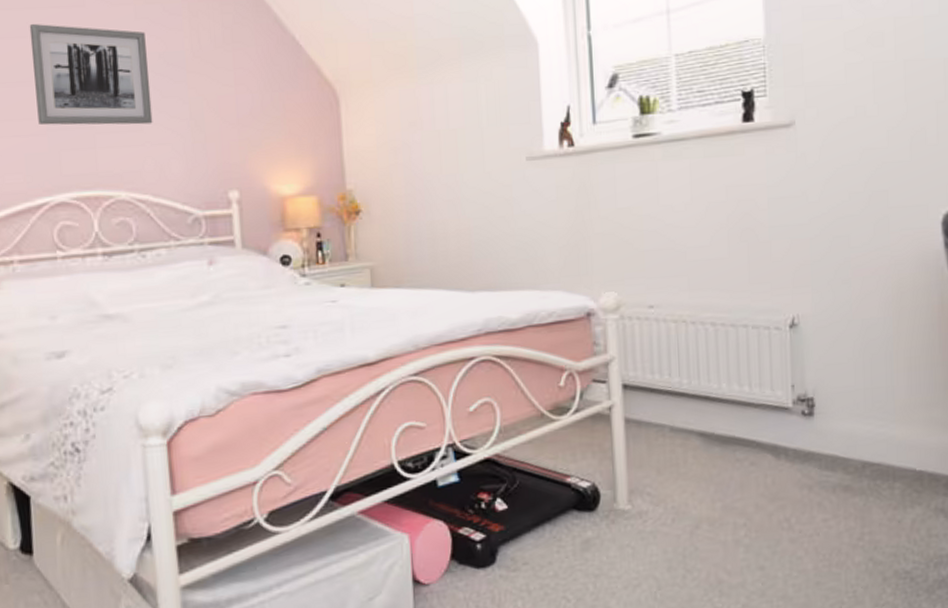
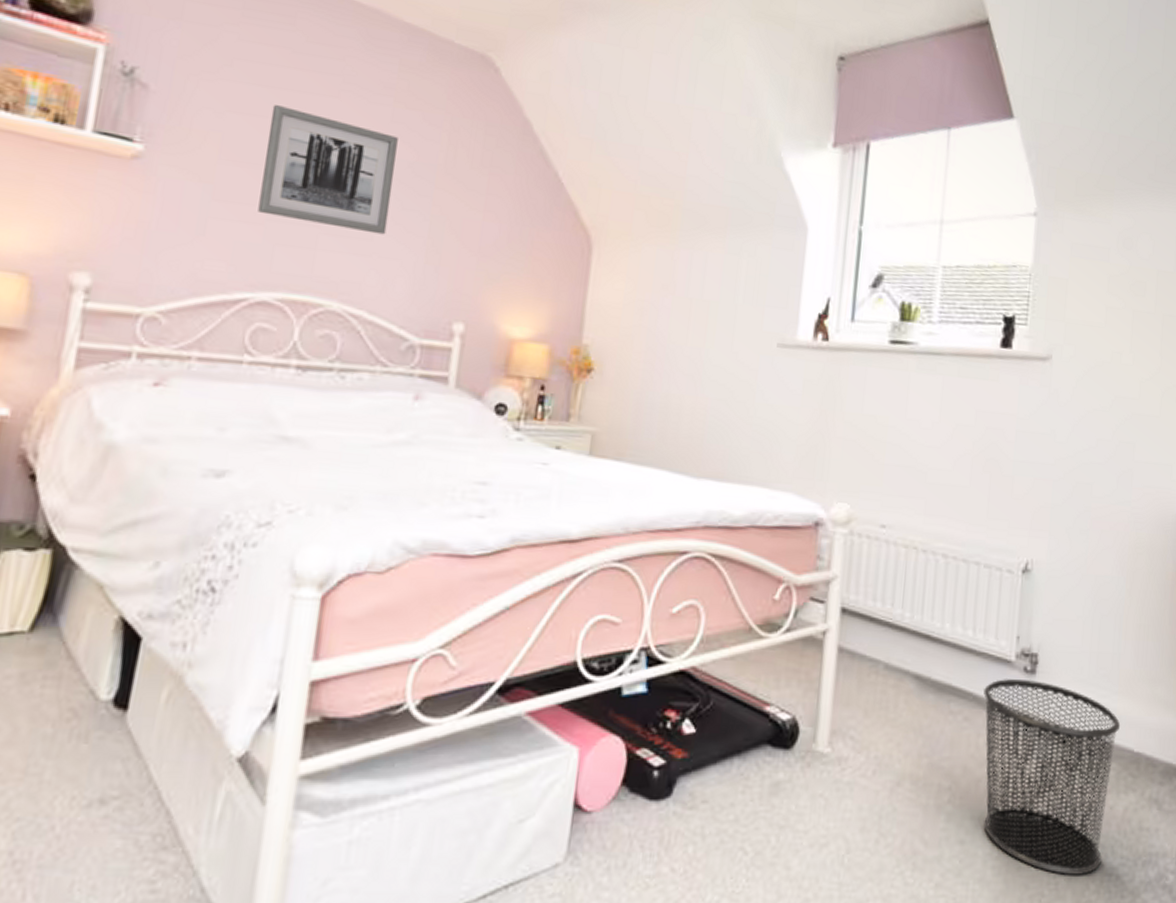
waste bin: none [766,421,901,584] -> present [983,679,1121,875]

